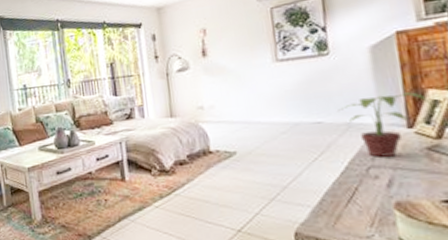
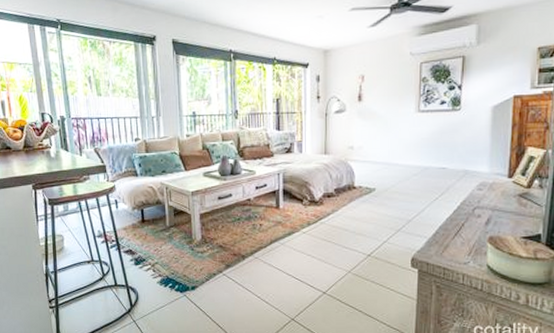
potted plant: present [338,92,432,157] -> none [460,148,529,200]

